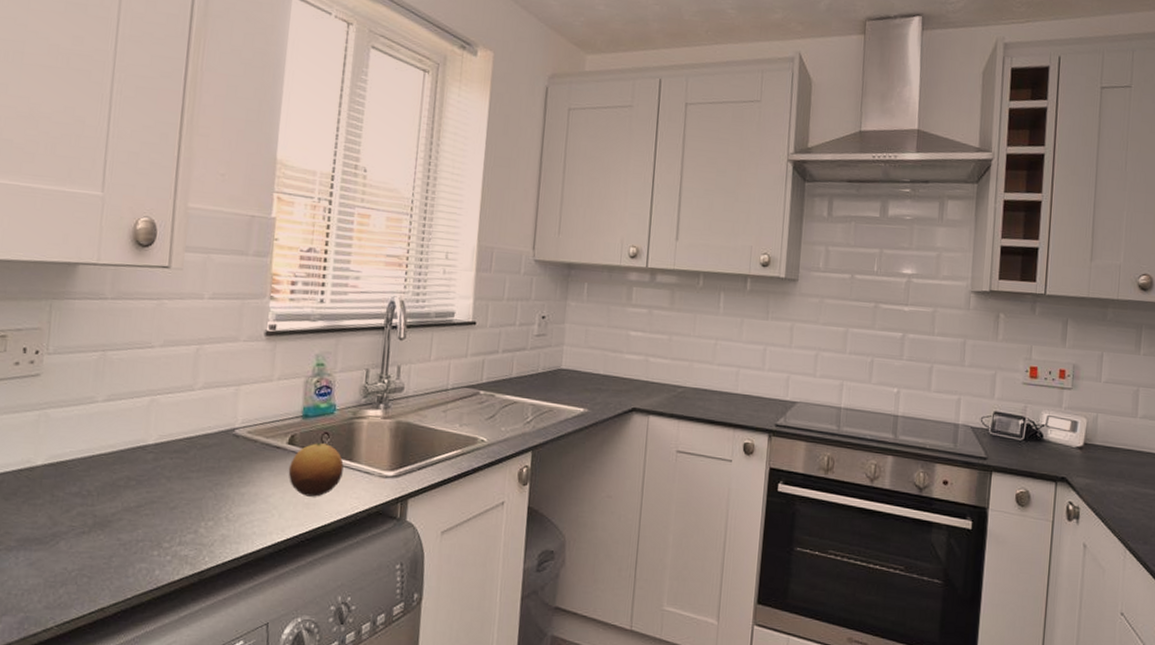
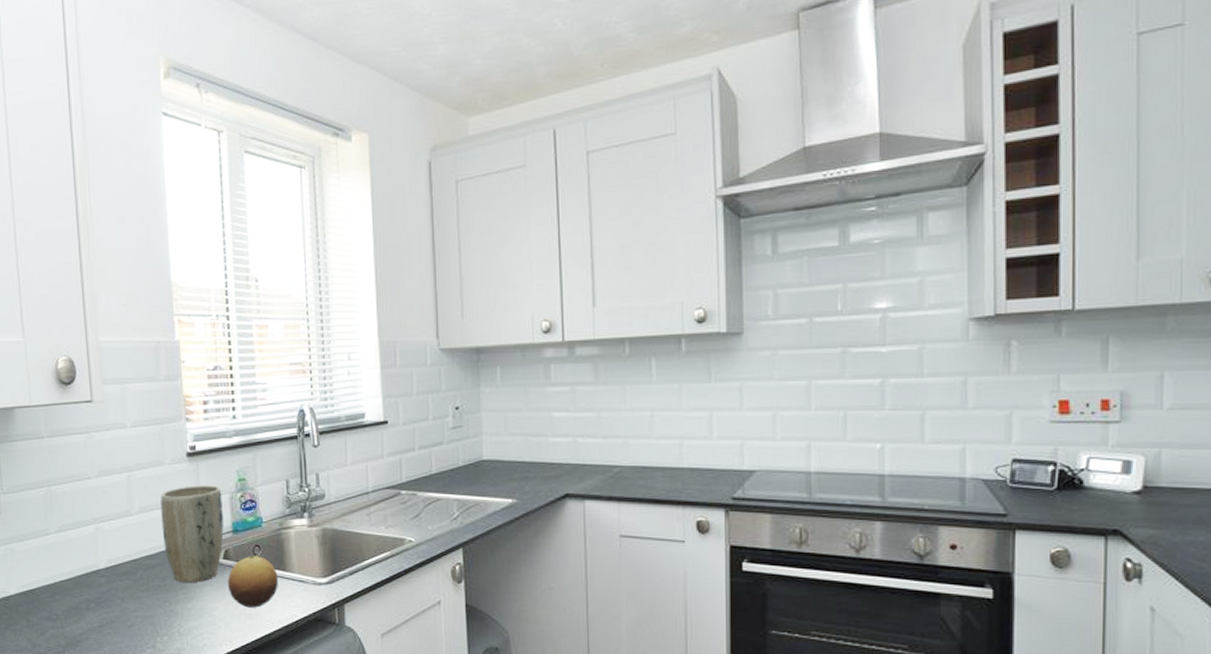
plant pot: none [225,365,297,467] -> present [160,485,224,583]

